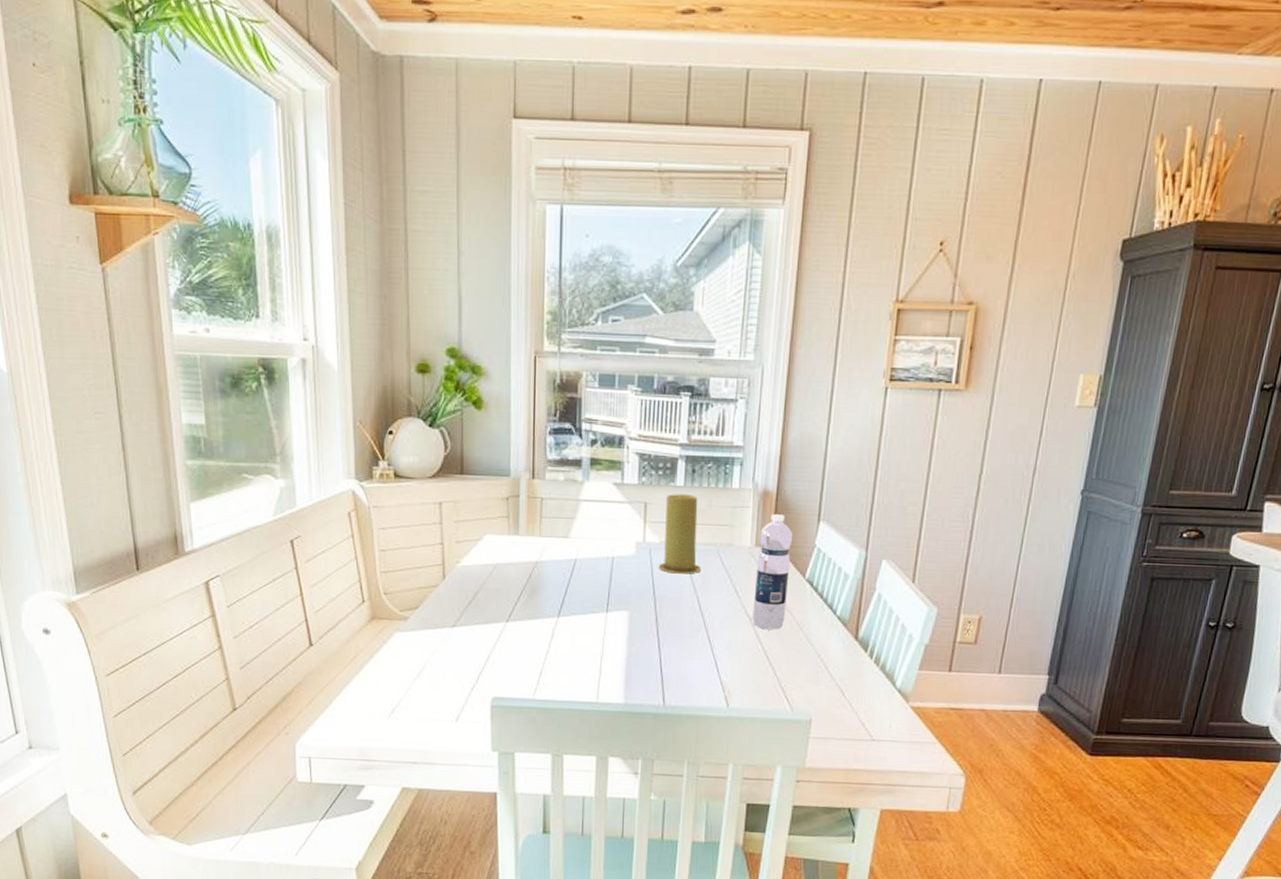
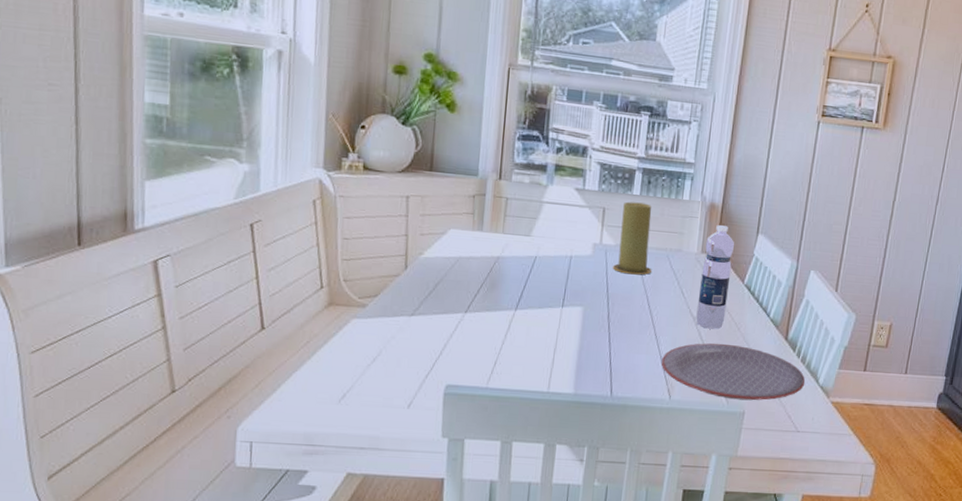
plate: none [716,645,879,708] -> present [661,343,805,401]

